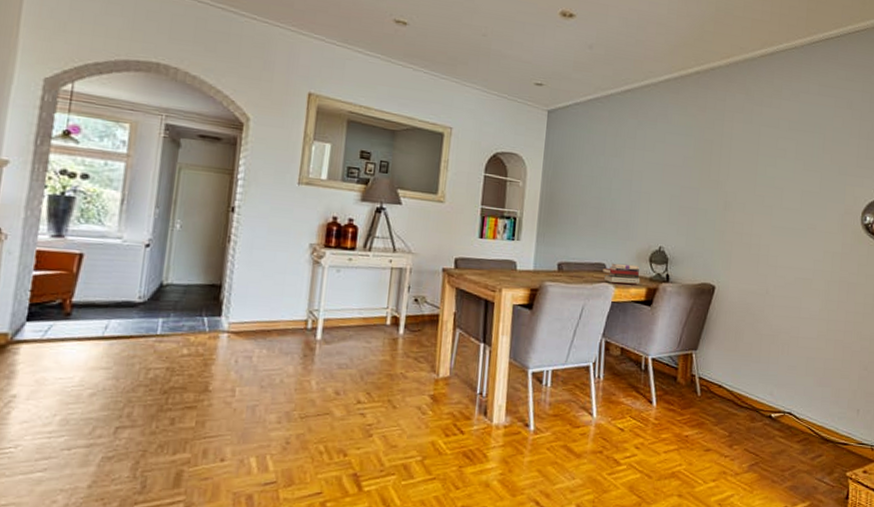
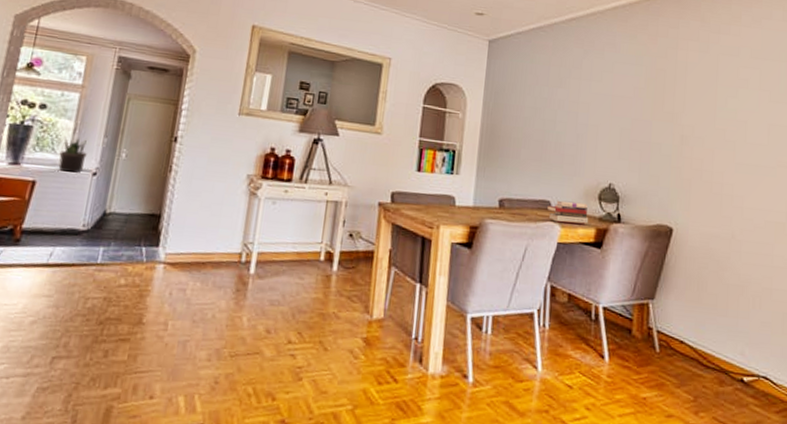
planter: none [107,208,138,245] -> present [58,137,87,173]

